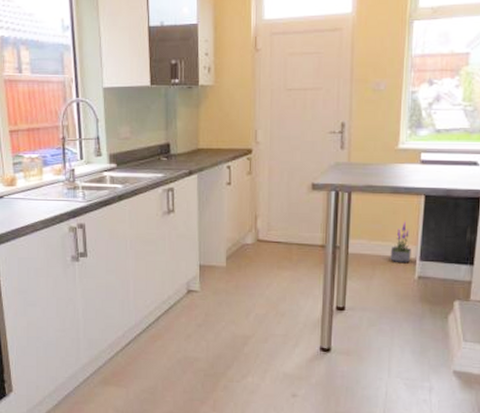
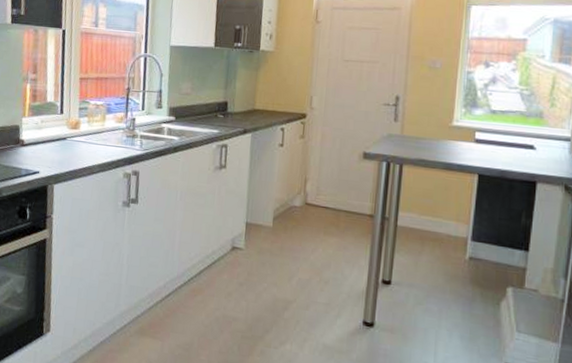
potted plant: present [390,221,411,264] -> none [440,198,463,242]

